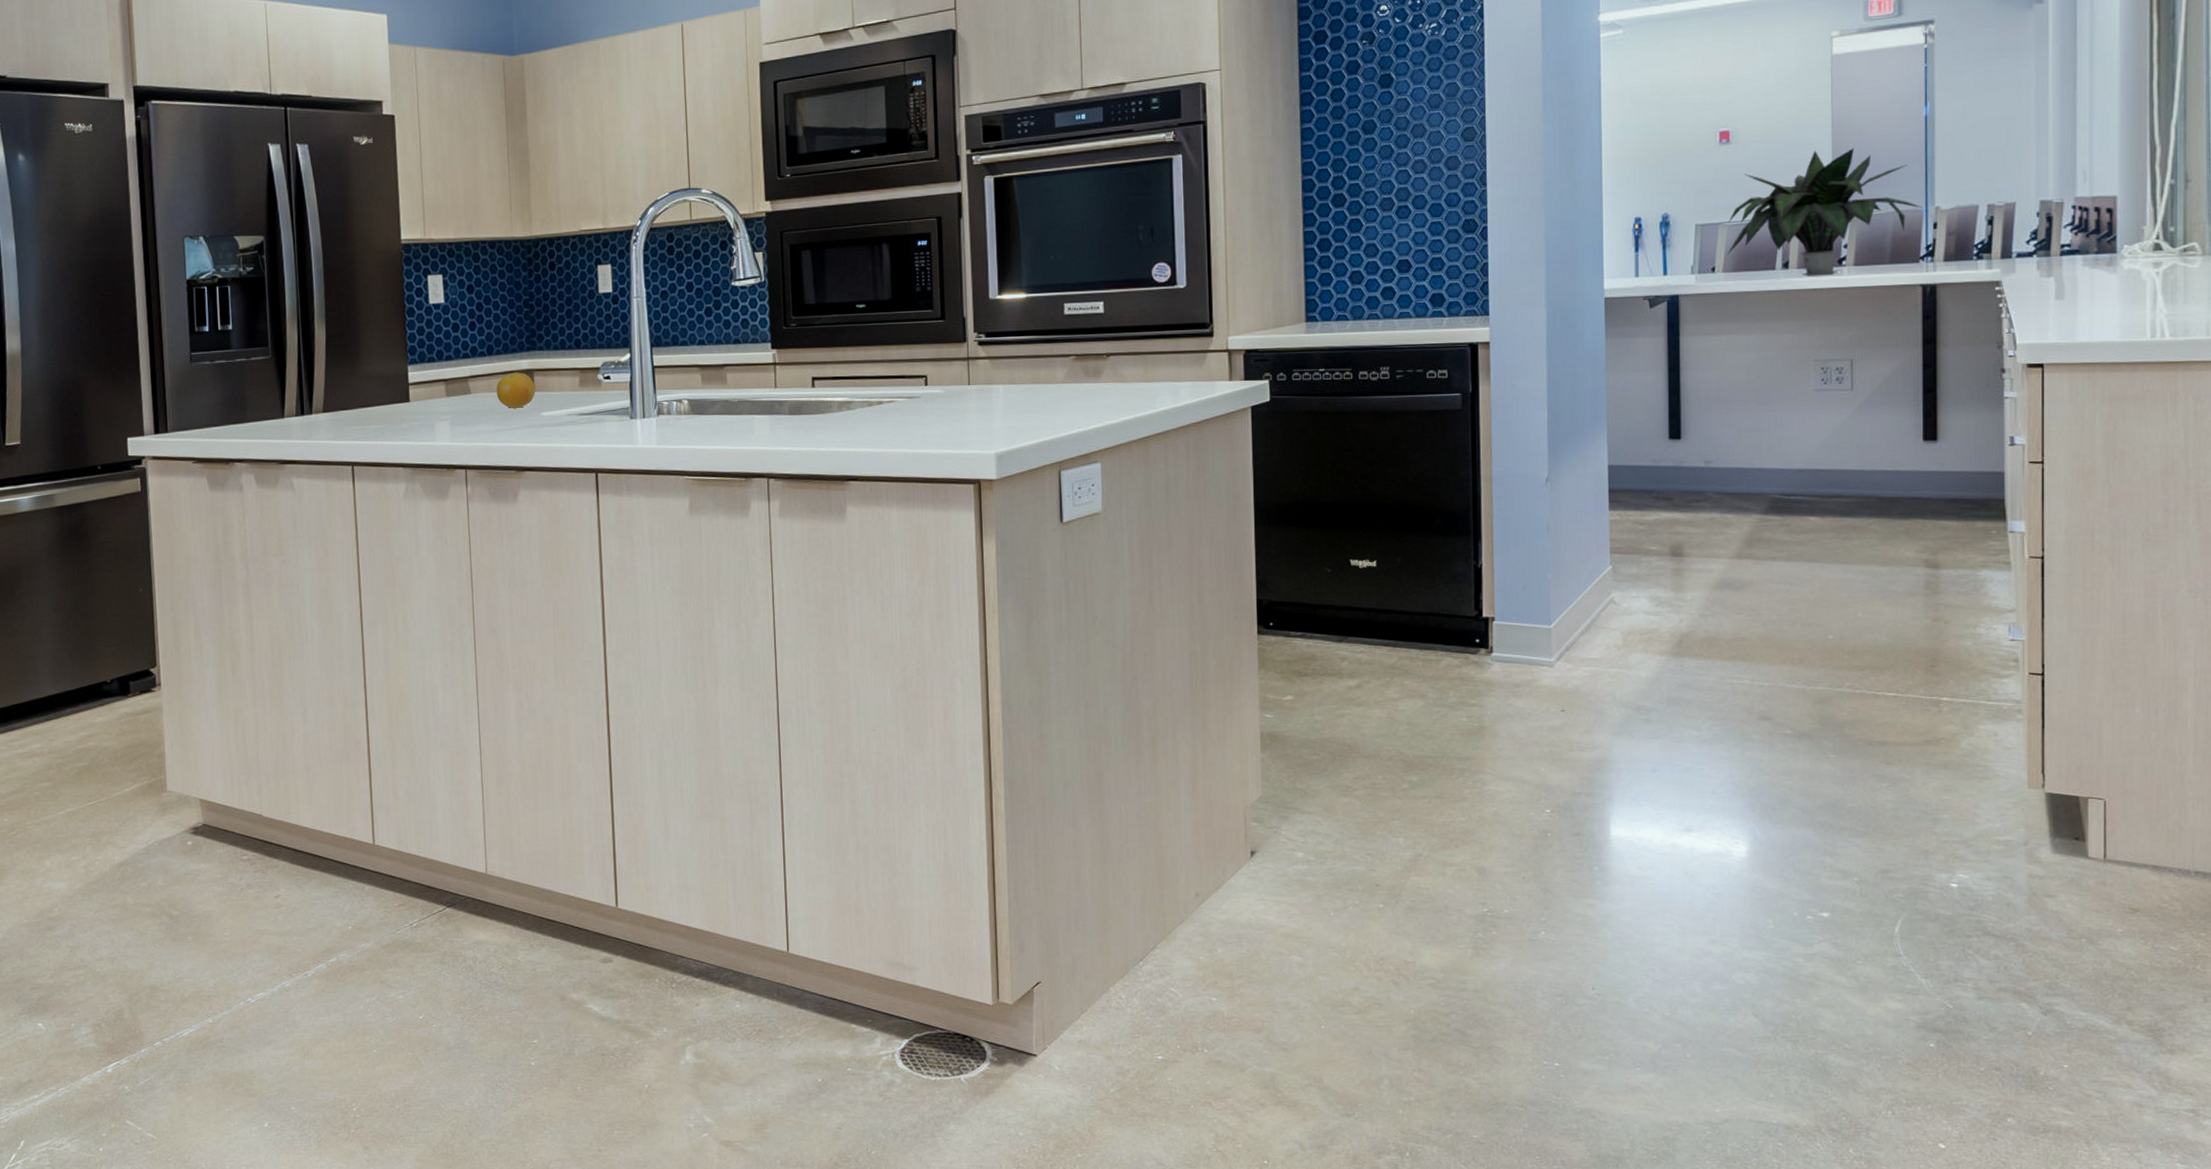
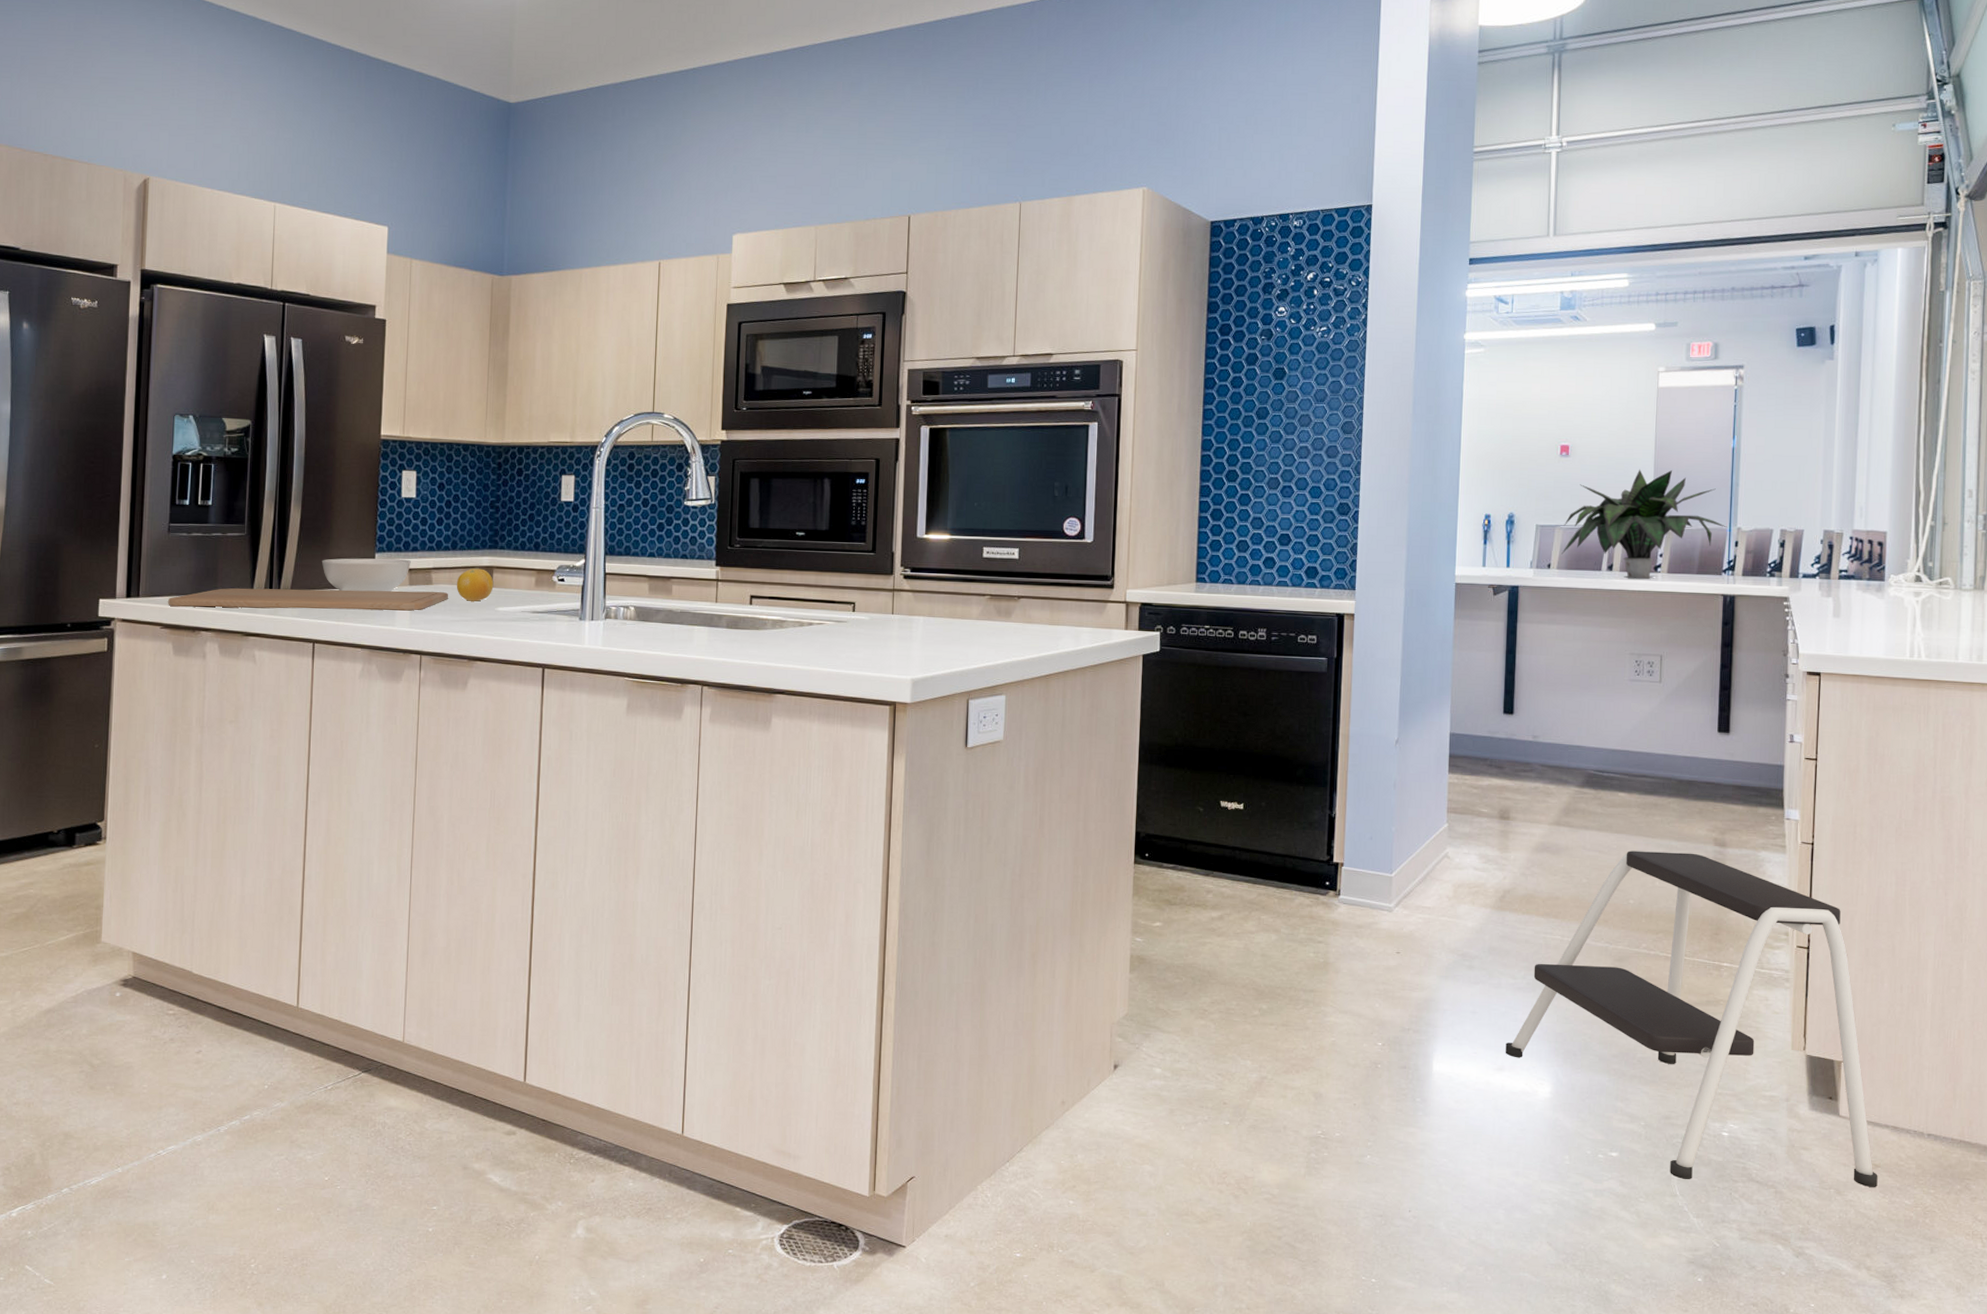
chopping board: none [198,401,490,439] -> present [168,588,449,611]
bowl: none [352,369,446,408] -> present [321,558,411,592]
step stool: none [1692,578,2137,938] -> present [1505,850,1878,1188]

